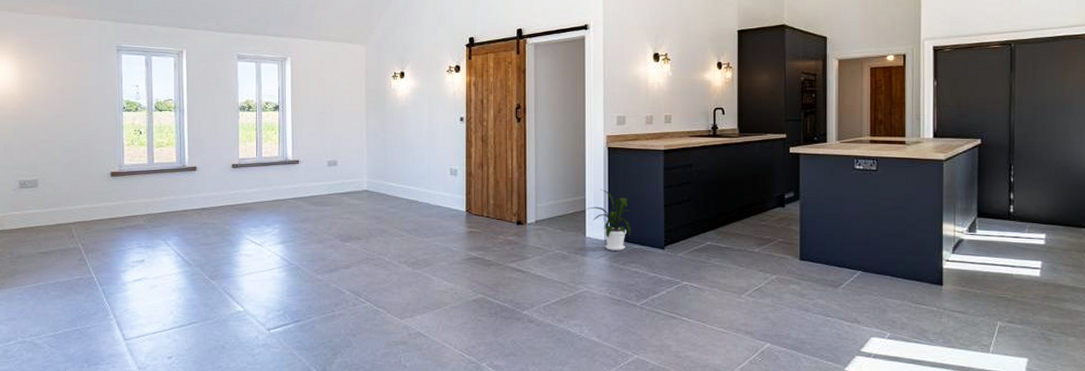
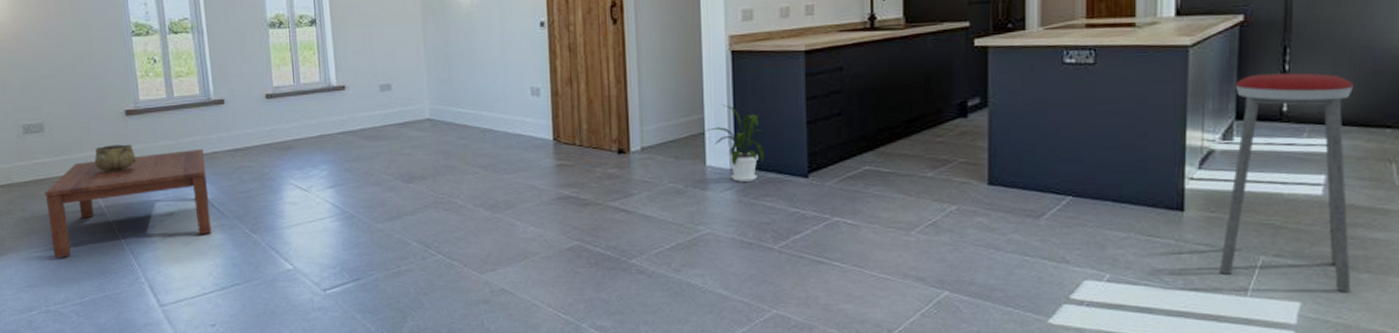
coffee table: none [32,207,176,296] -> present [45,149,212,258]
decorative bowl: none [79,200,116,224] -> present [94,144,136,173]
music stool: none [969,184,1063,351] -> present [1220,73,1353,292]

